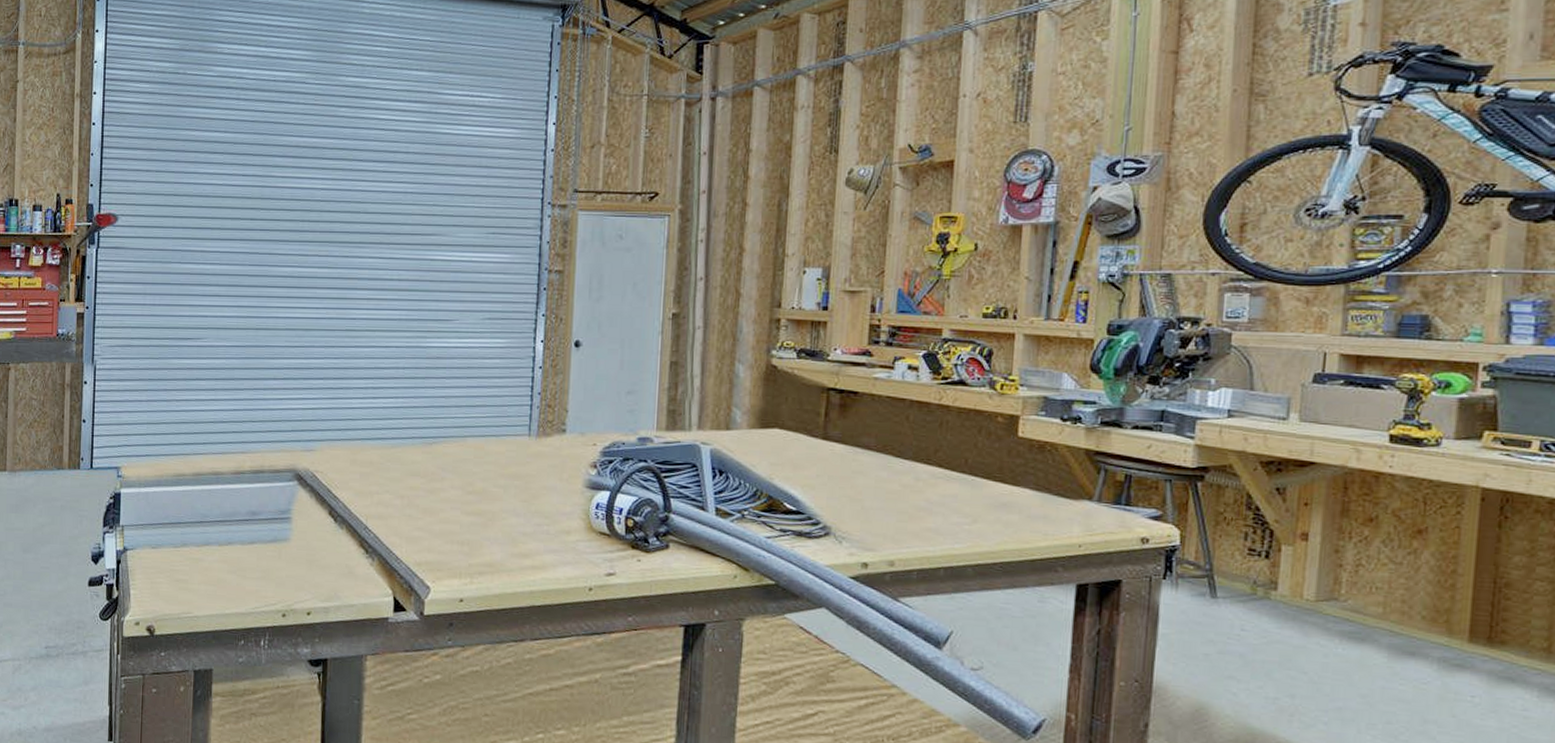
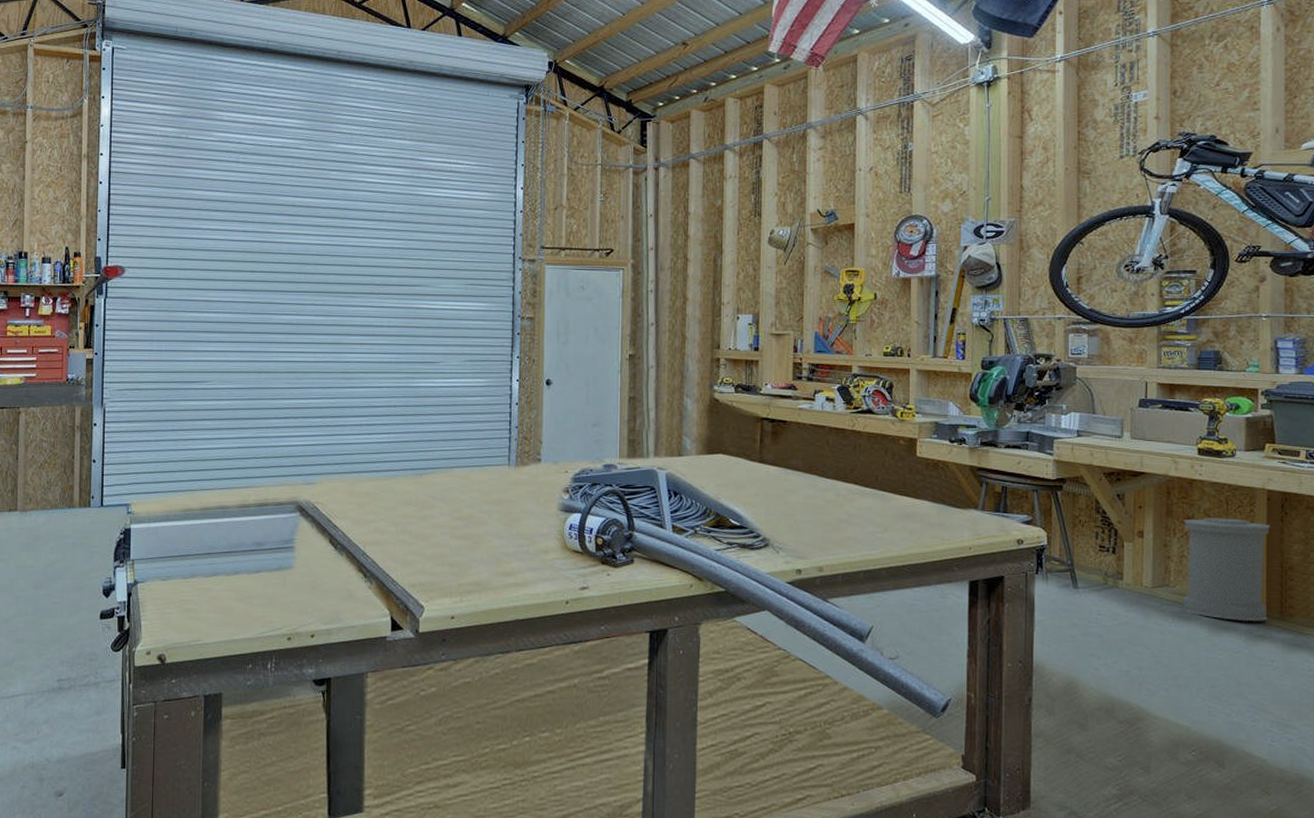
trash can: none [1354,519,1482,648] -> present [1182,517,1270,622]

